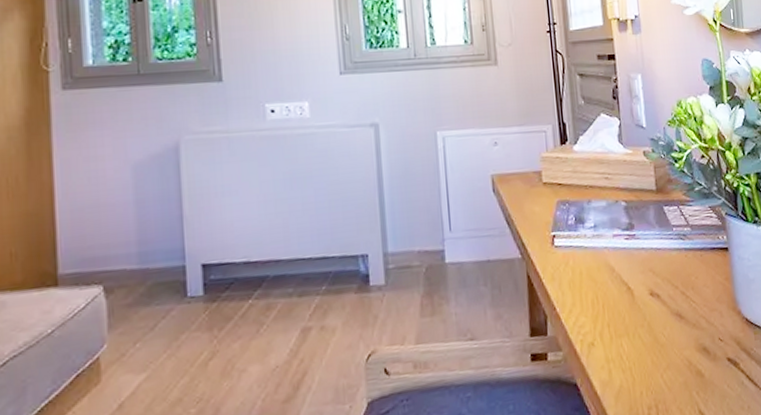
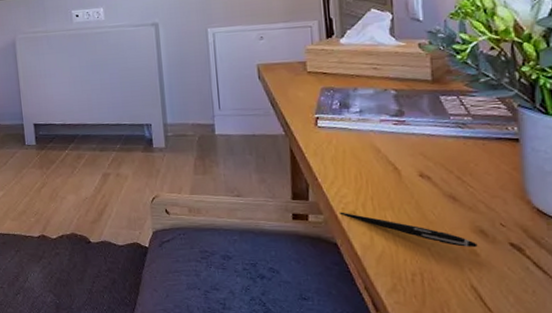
pen: none [577,344,702,369] -> present [339,212,478,248]

